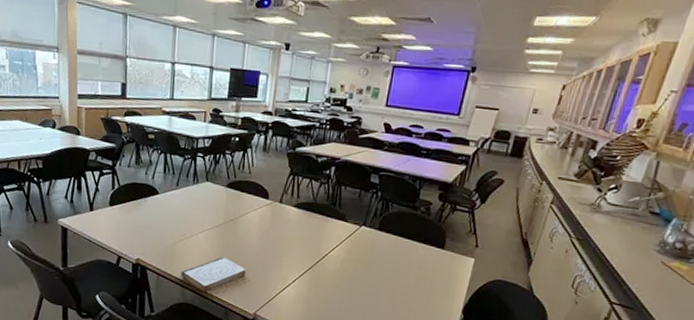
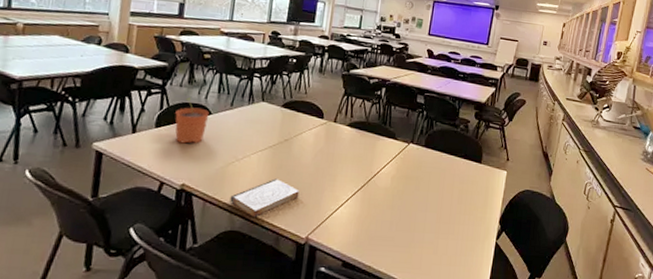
plant pot: none [126,177,157,222] -> present [175,97,210,144]

